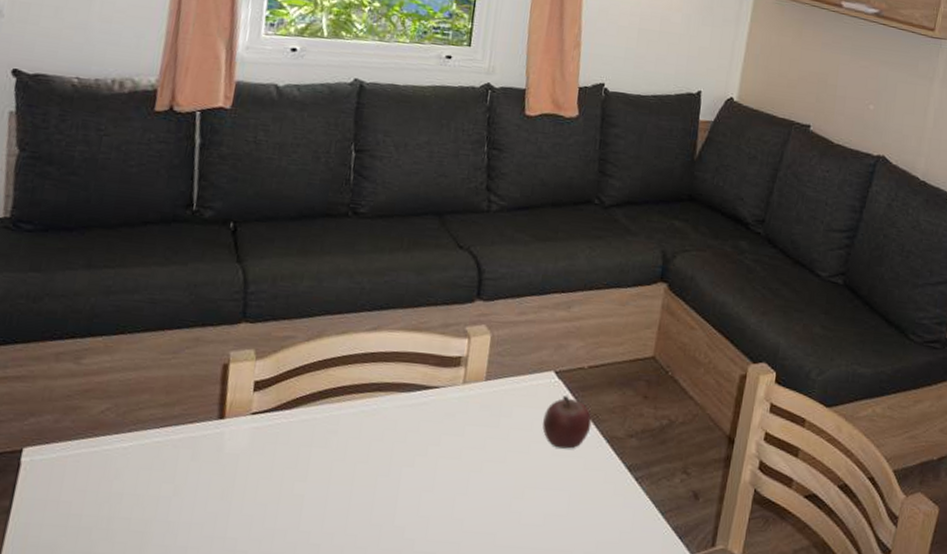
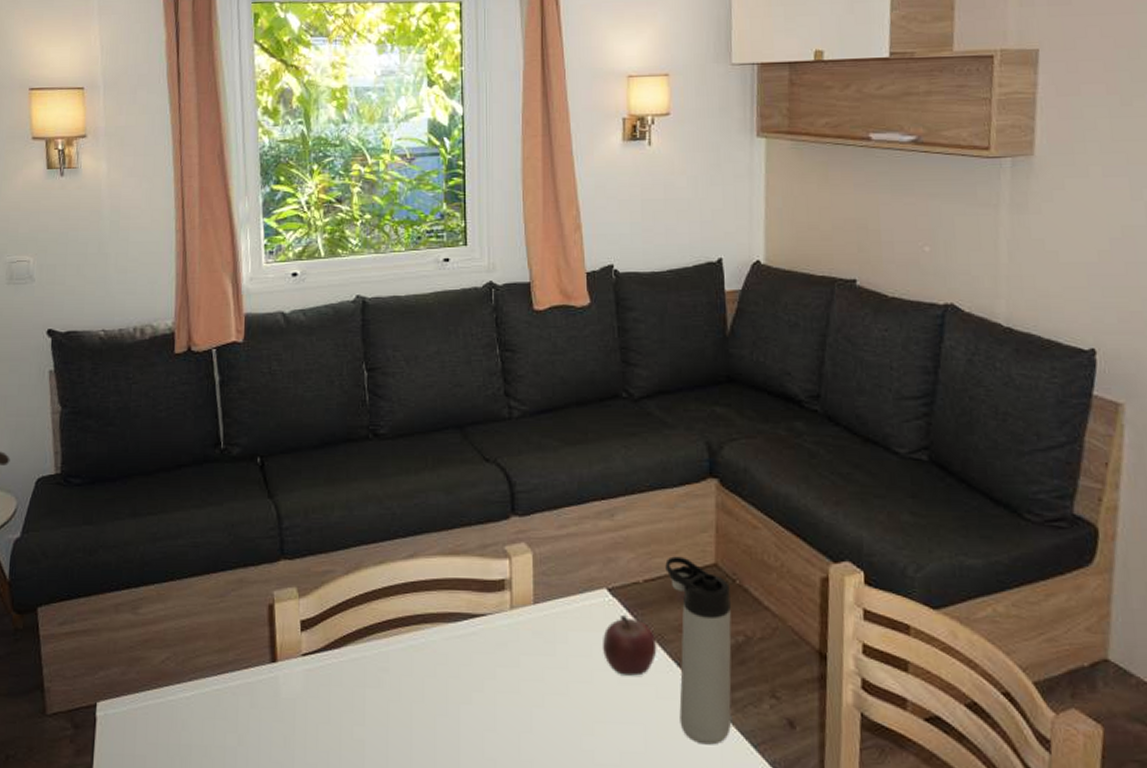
thermos bottle: none [601,347,663,511] -> present [665,556,732,745]

